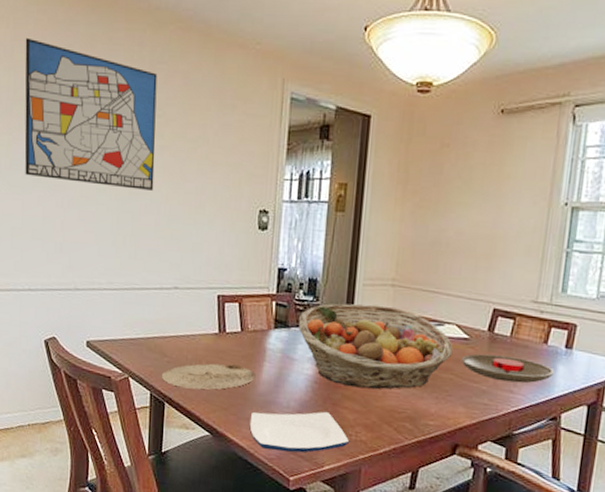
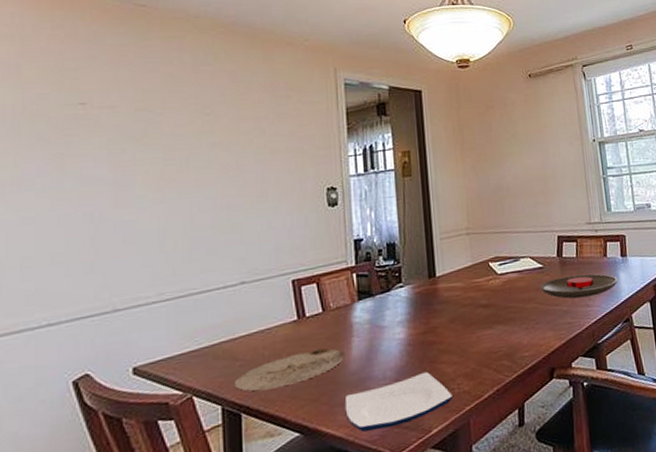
wall art: present [24,37,158,190] -> none [36,53,207,196]
fruit basket: present [299,303,453,390] -> none [383,253,532,341]

